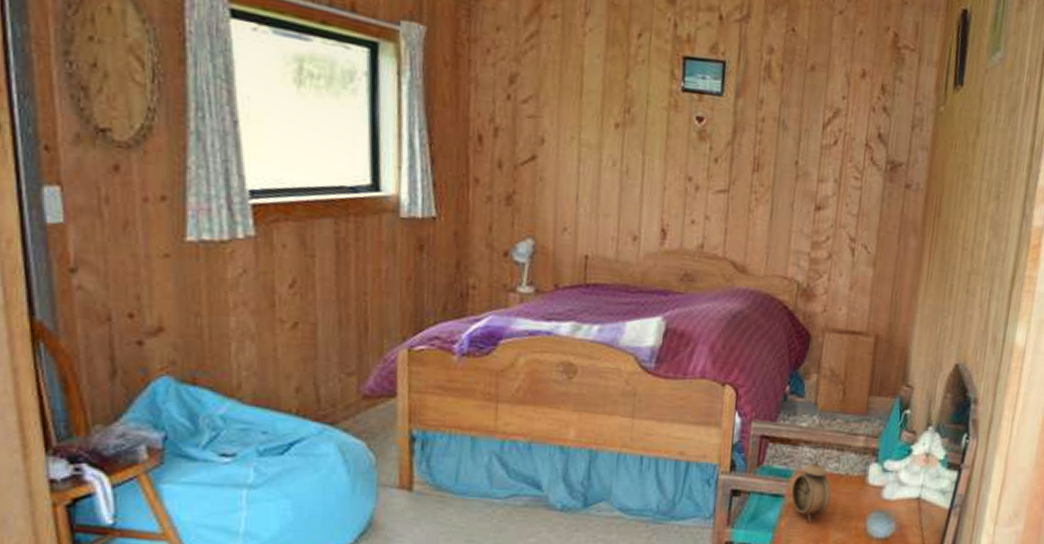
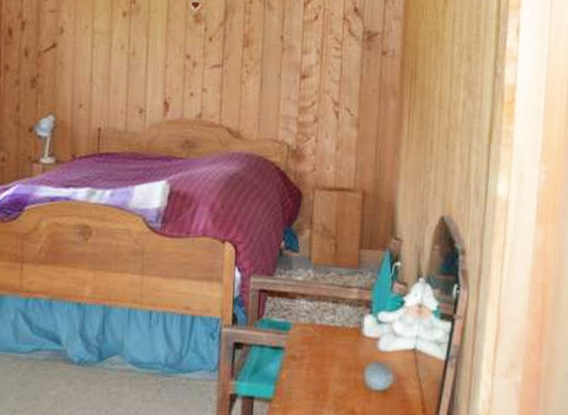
alarm clock: present [791,453,832,523] -> none [290,305,329,376]

